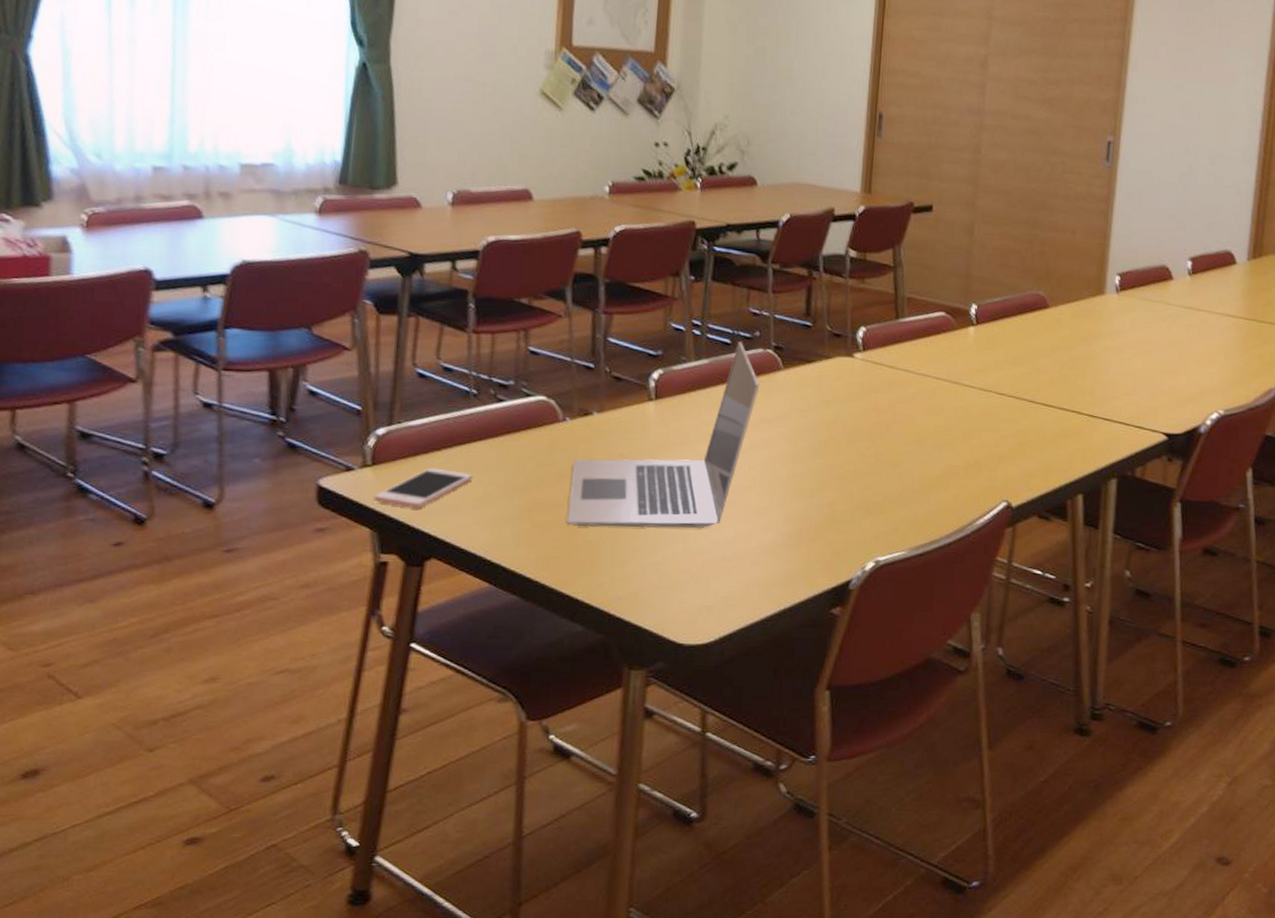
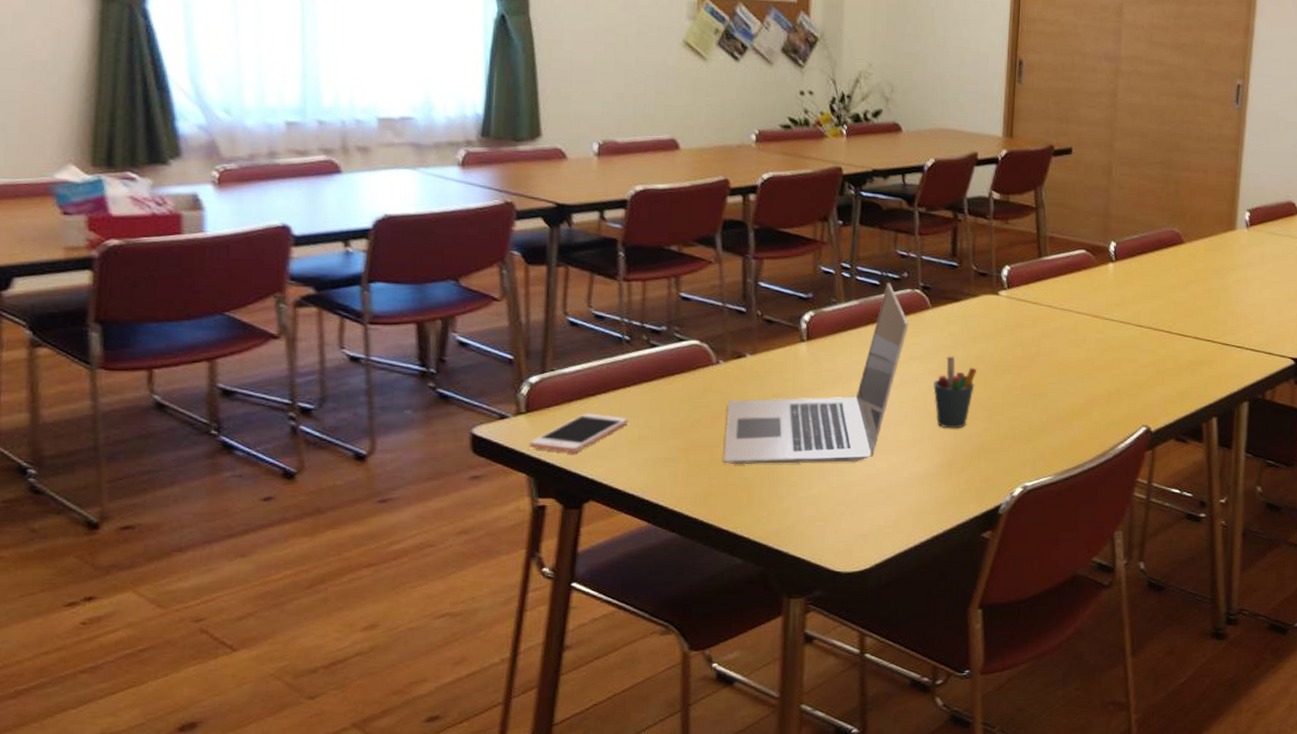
pen holder: none [783,420,829,497] -> present [933,356,976,429]

